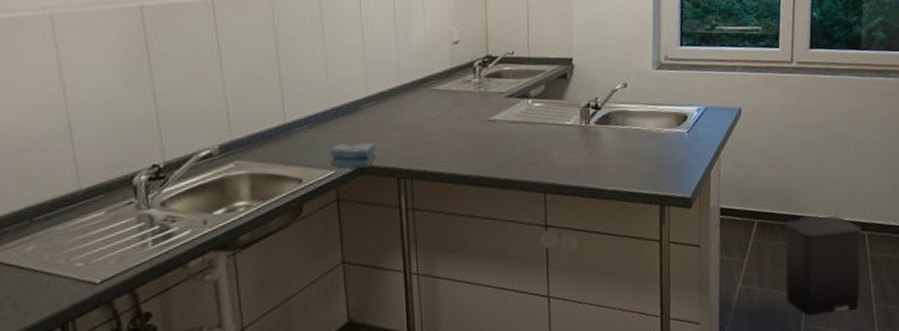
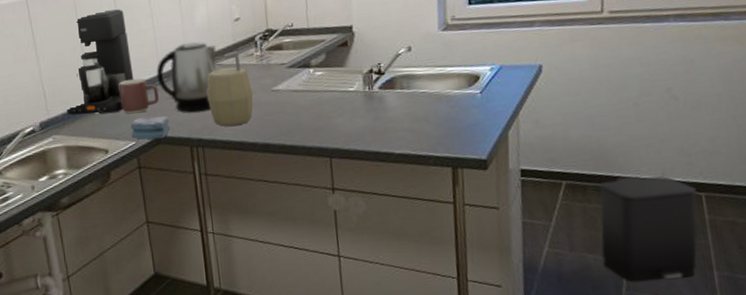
coffee maker: none [254,20,338,138] -> present [66,9,134,115]
mug: none [319,99,365,139] -> present [118,78,159,114]
kettle: none [364,62,432,140] -> present [156,41,217,112]
soap dispenser: none [419,76,469,157] -> present [207,51,253,127]

